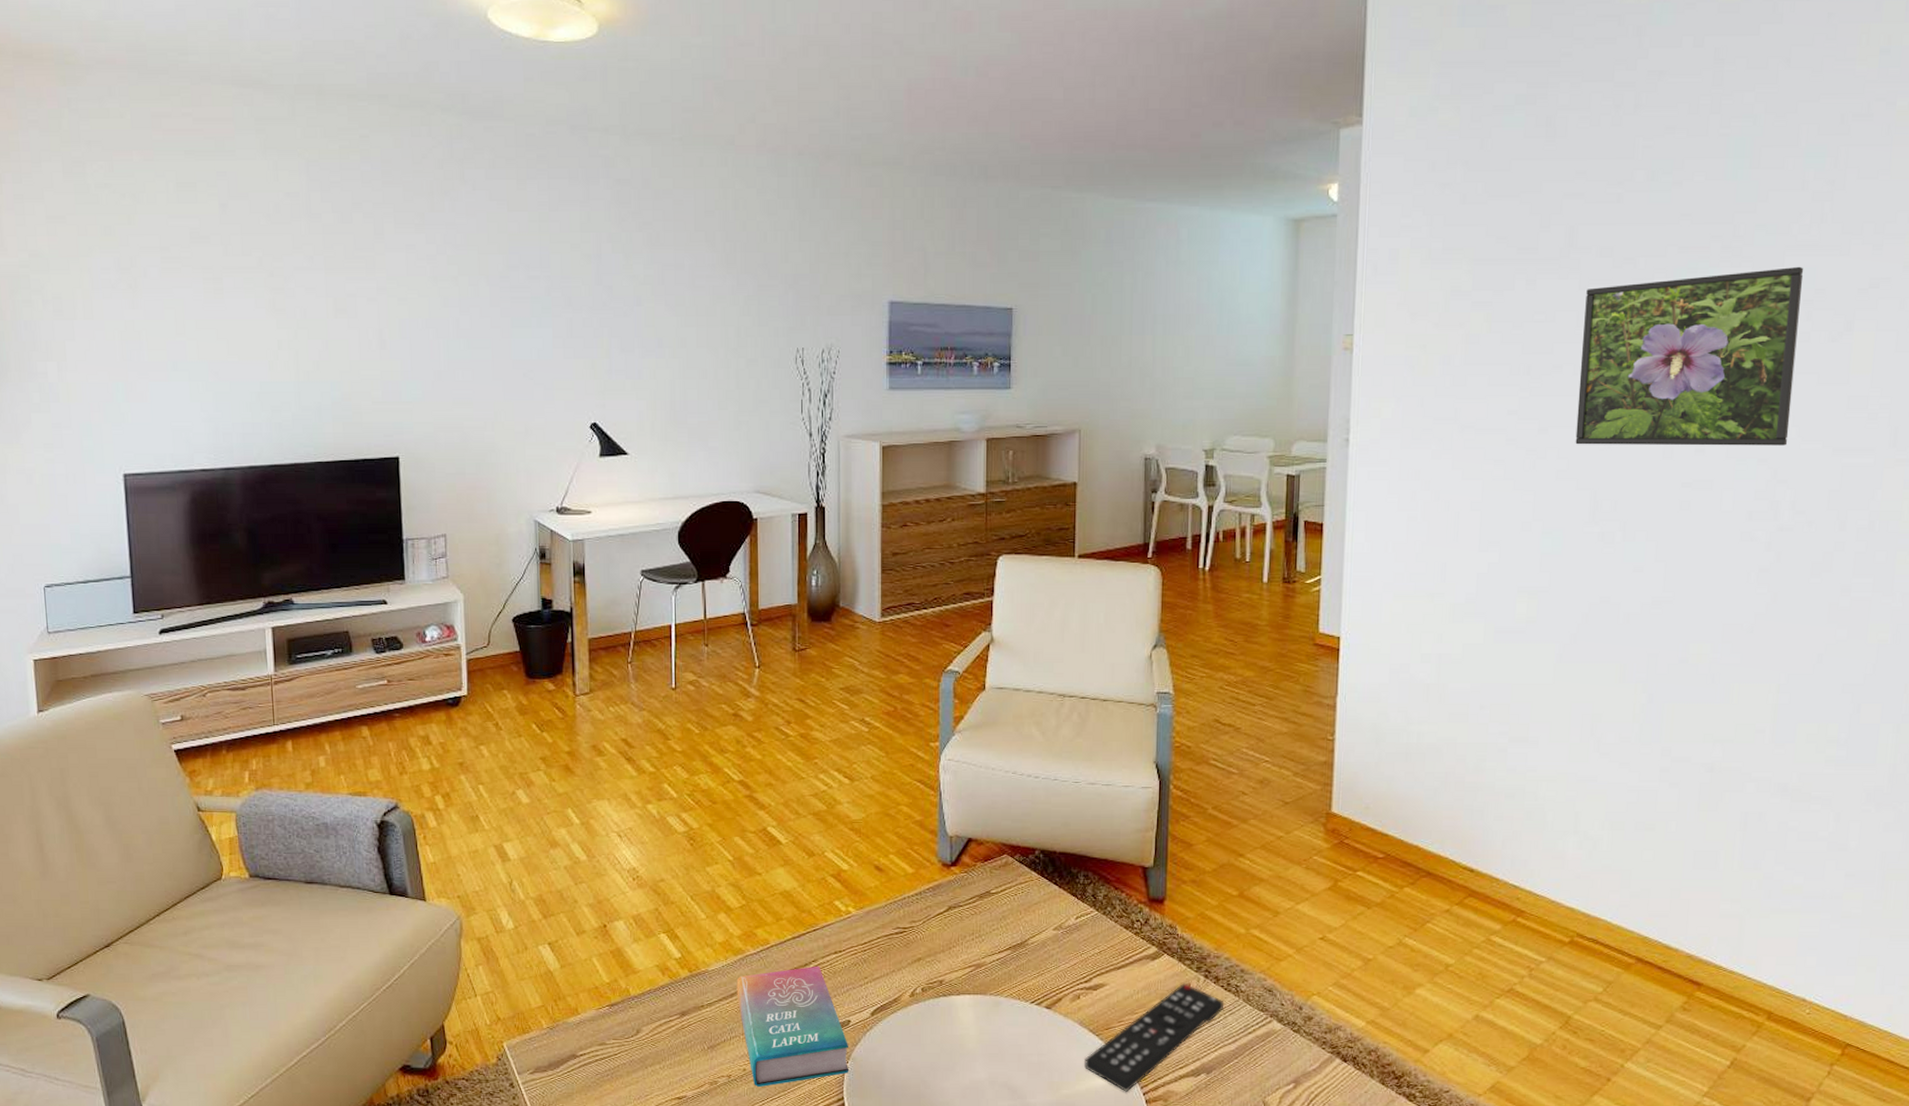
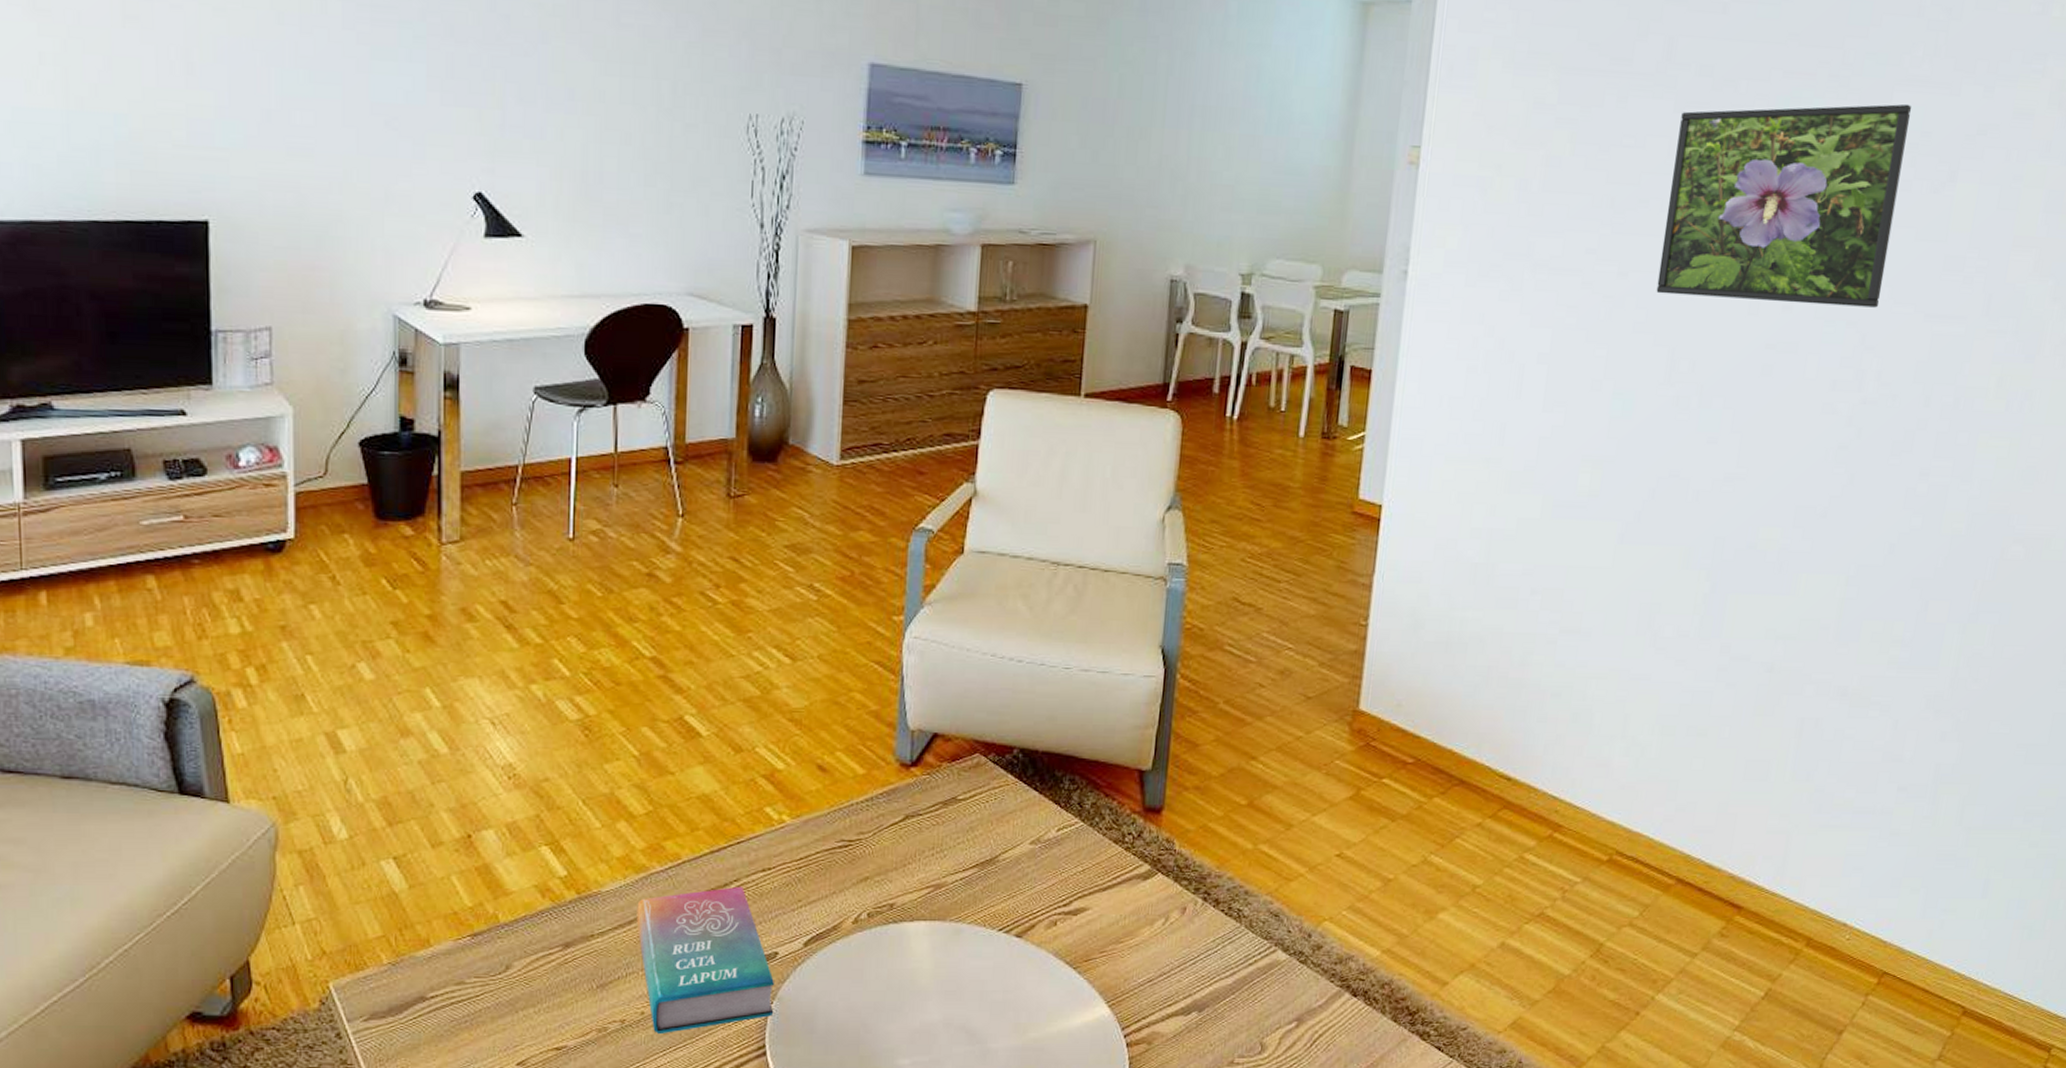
remote control: present [1084,983,1223,1092] -> none [1057,907,1223,1034]

